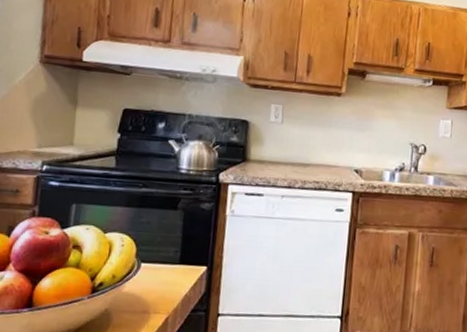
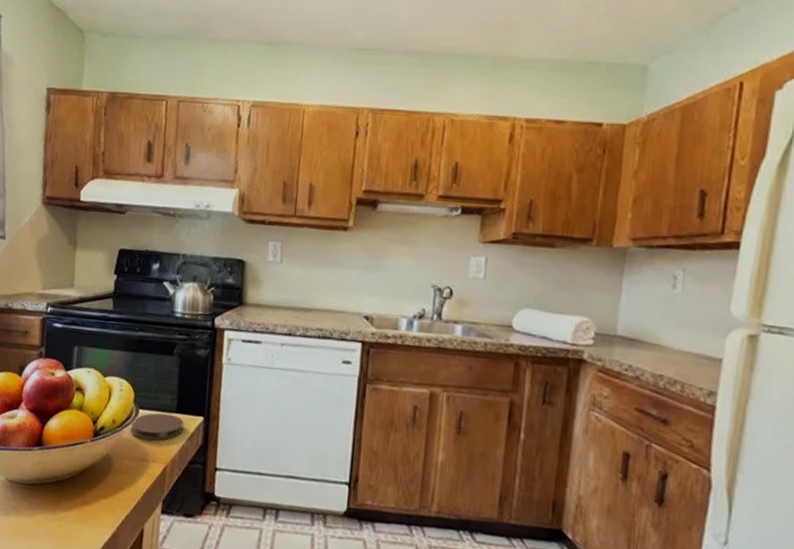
coaster: none [131,265,187,293] -> present [130,412,184,441]

